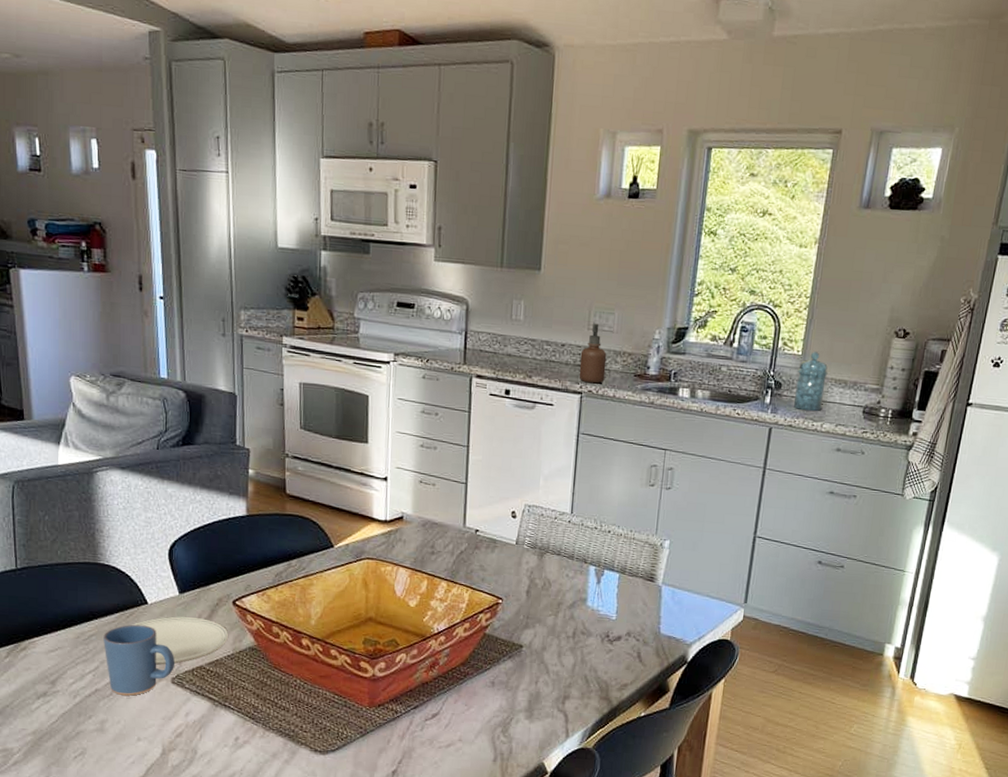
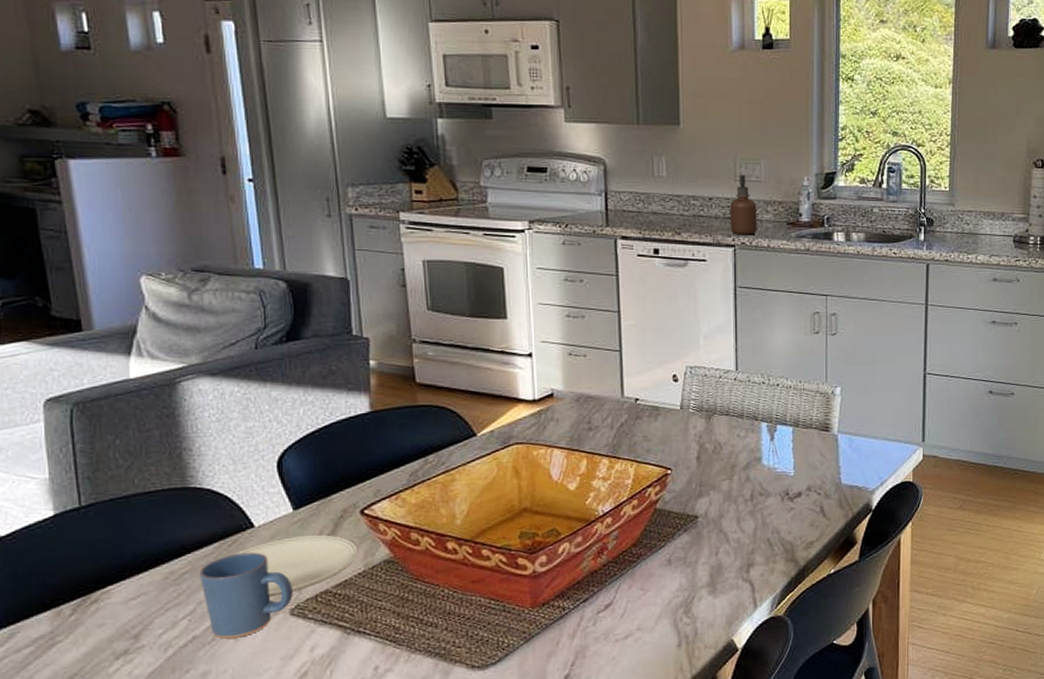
canister: present [793,352,828,412] -> none [947,187,976,245]

